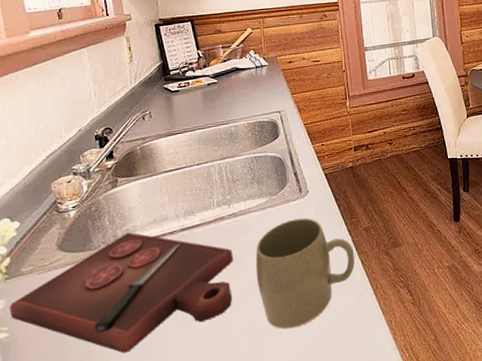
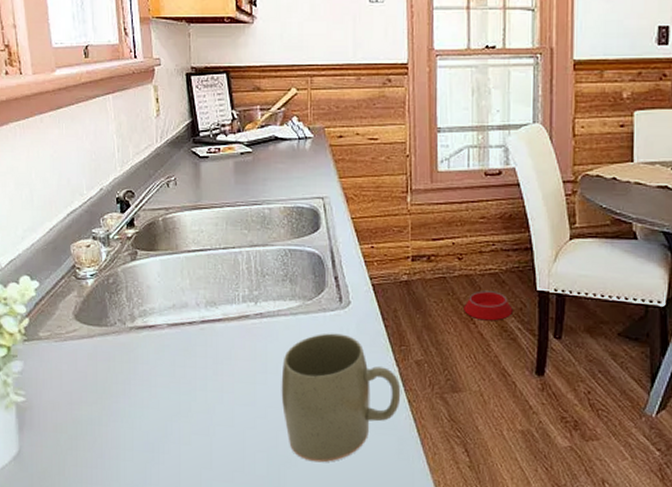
cutting board: present [9,232,233,353] -> none [26,314,256,446]
pet bowl: none [397,164,433,188] -> present [464,290,513,321]

